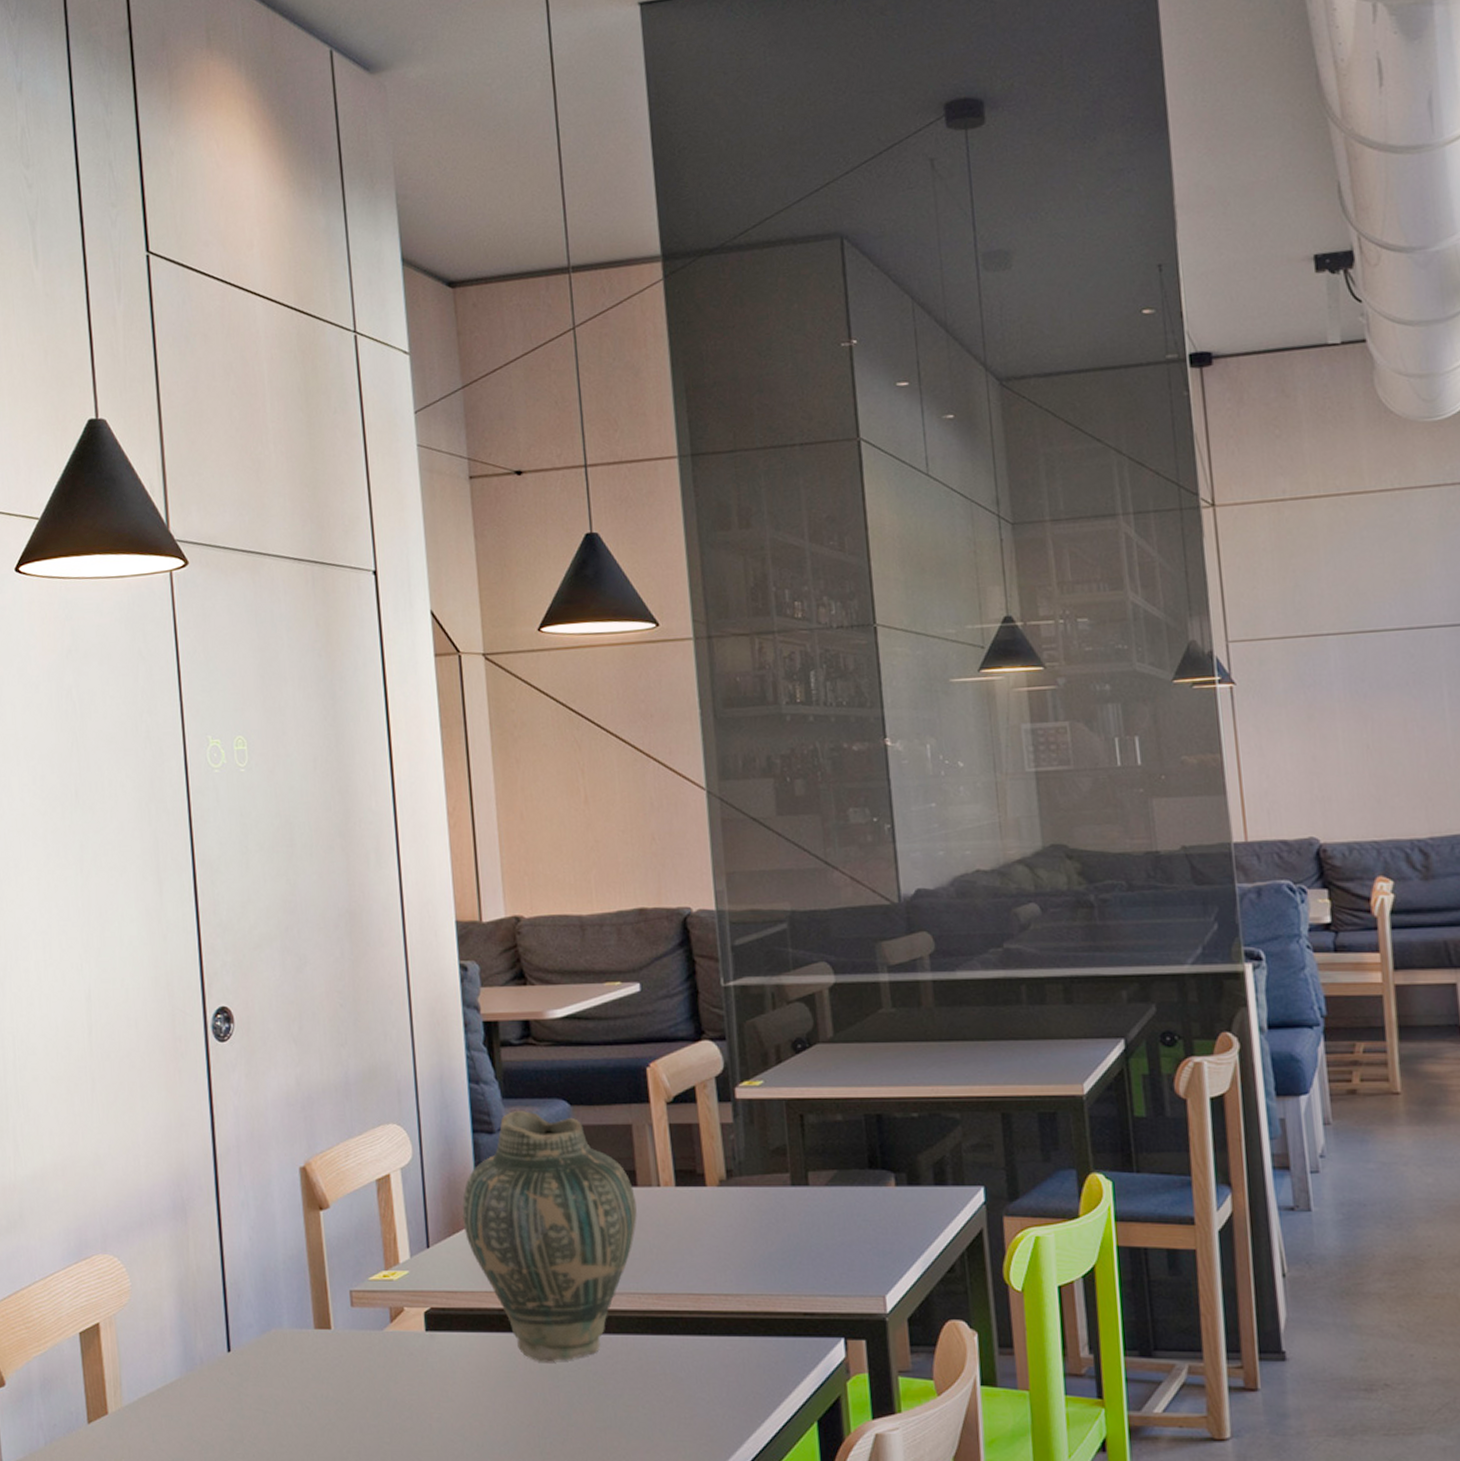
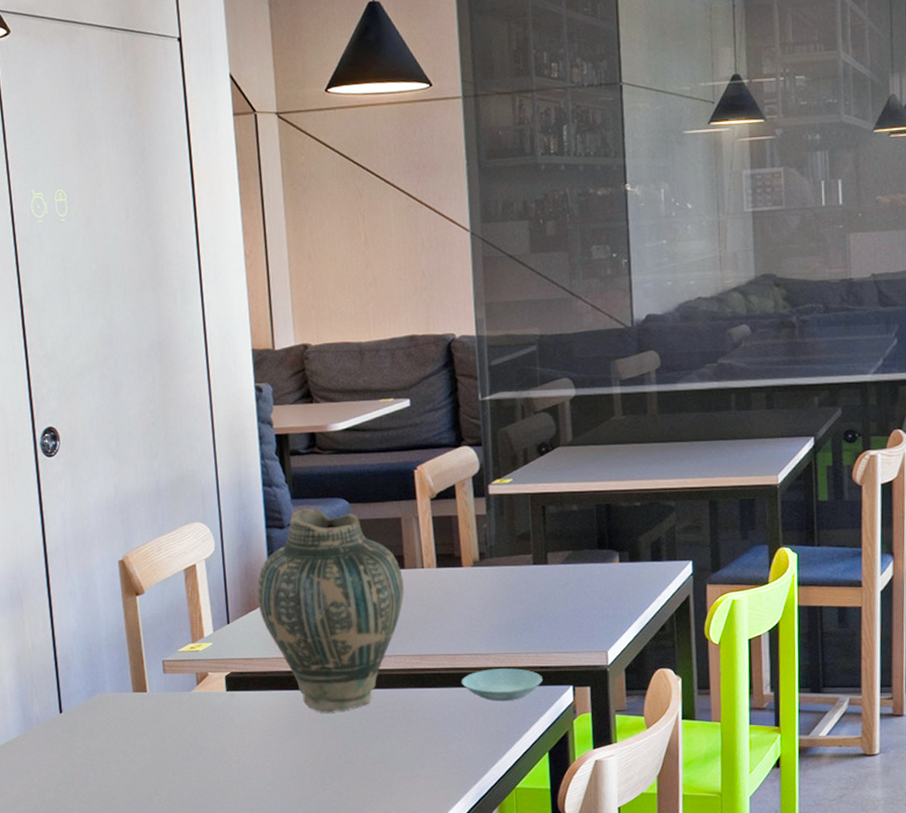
saucer: none [707,1314,807,1355] -> present [461,668,542,702]

